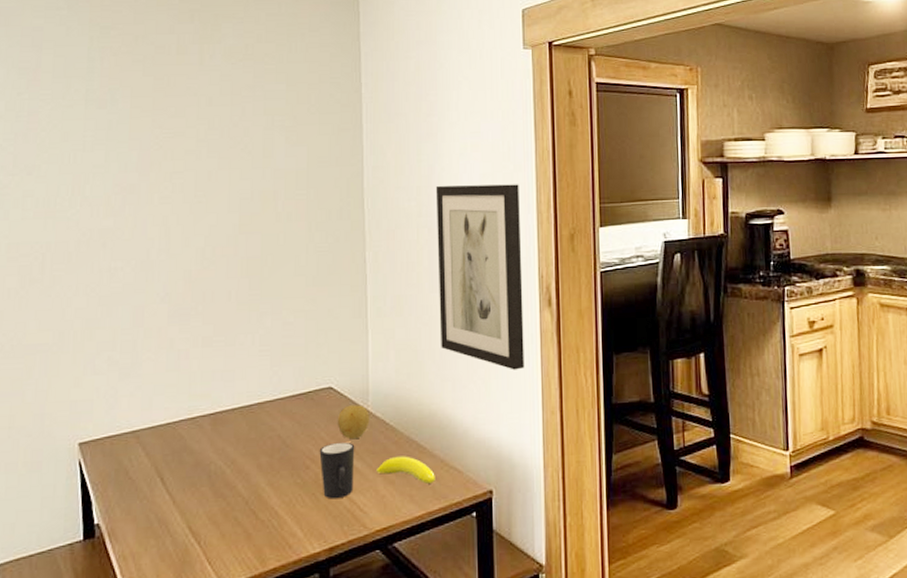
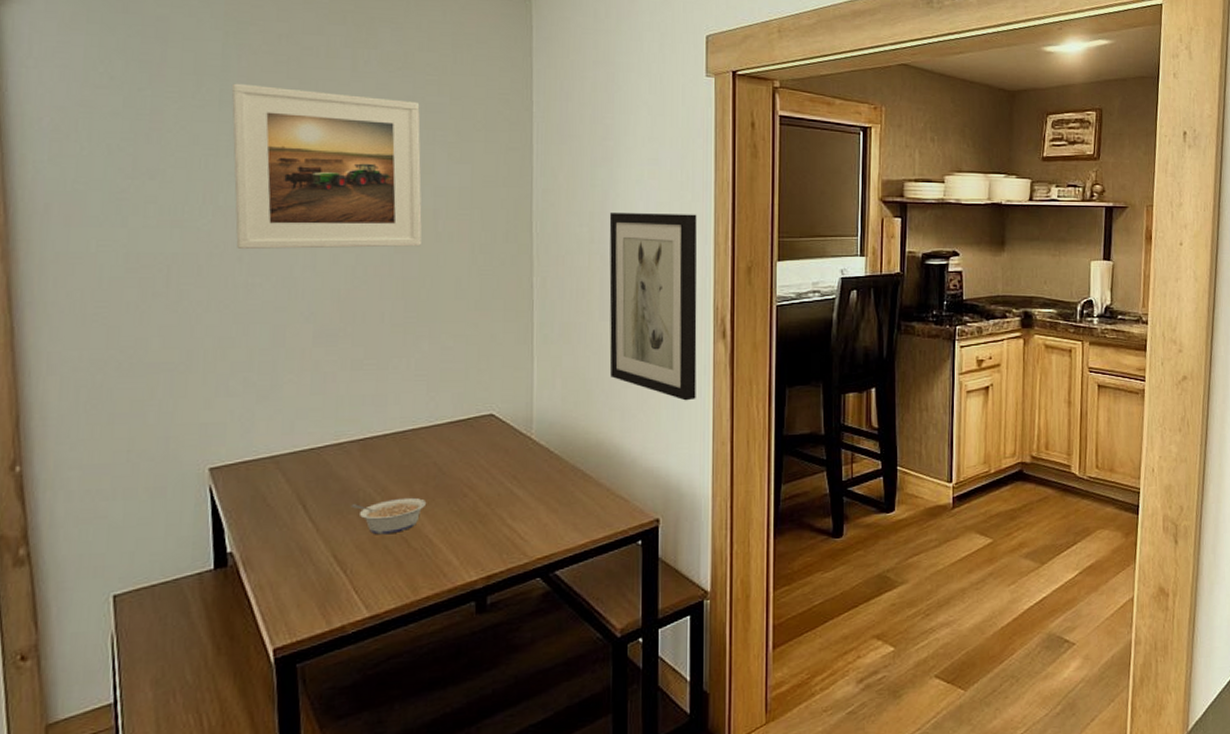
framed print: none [96,83,264,235] -> present [232,83,422,249]
legume: none [203,470,272,507] -> present [351,497,427,535]
mug: present [319,442,355,500] -> none [478,469,517,528]
fruit: present [338,405,370,440] -> none [499,432,533,468]
banana: present [377,456,435,484] -> none [539,484,601,512]

